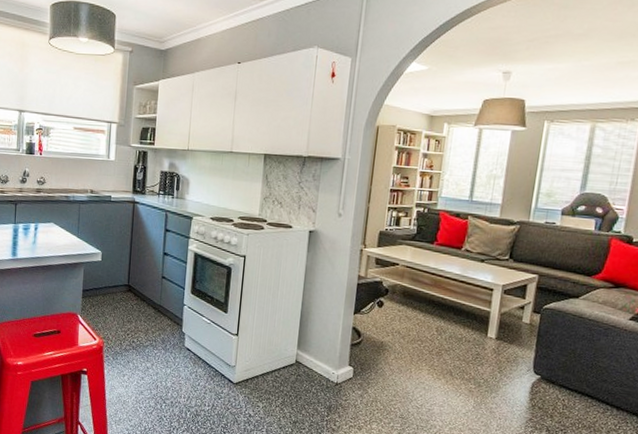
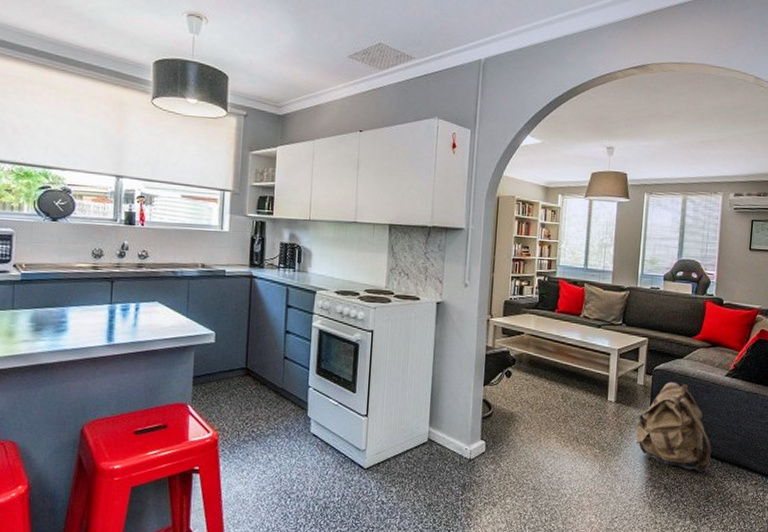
backpack: none [517,321,606,418] -> present [636,381,711,472]

